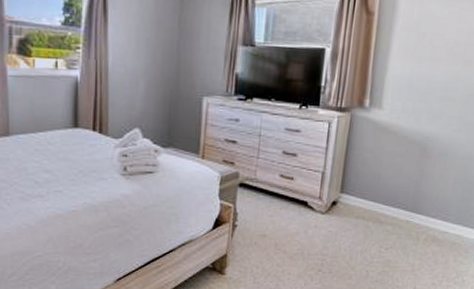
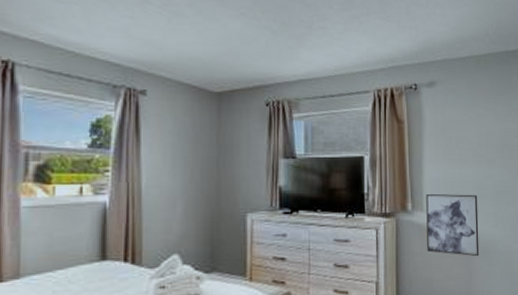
wall art: none [379,91,445,159] -> present [426,193,480,257]

